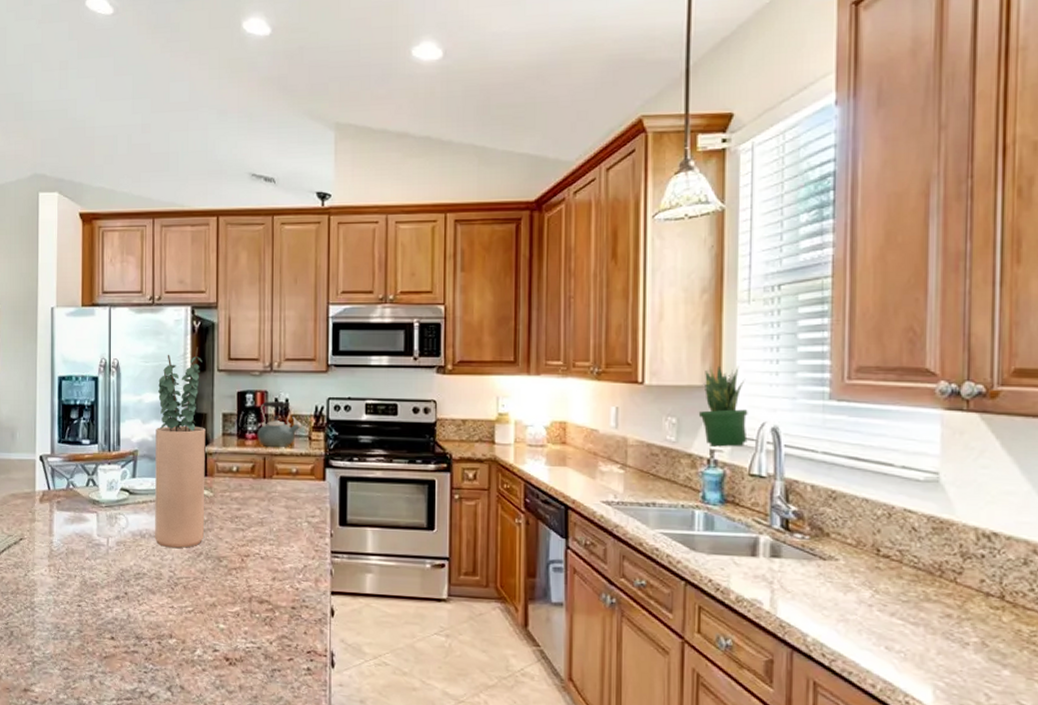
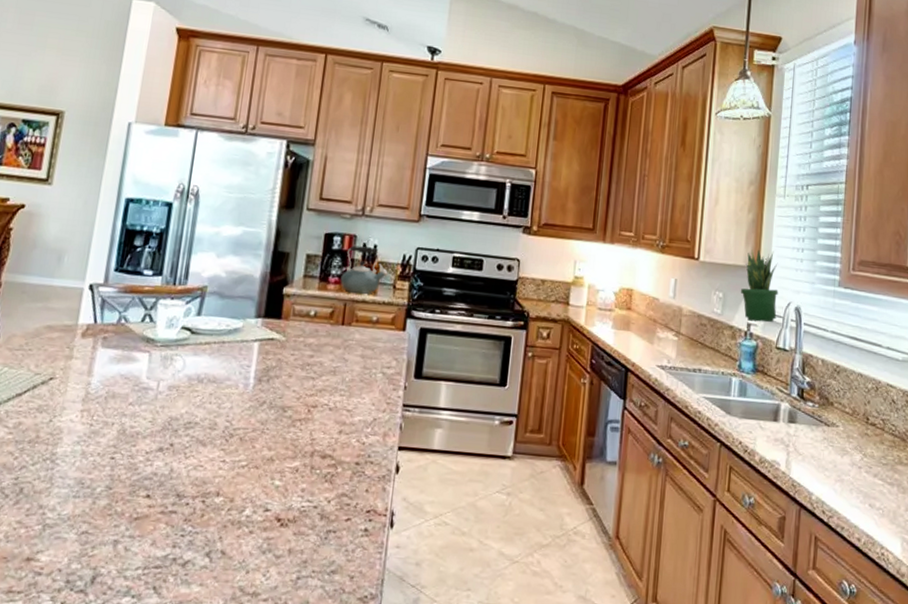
vase: present [155,347,206,549] -> none [214,182,292,396]

